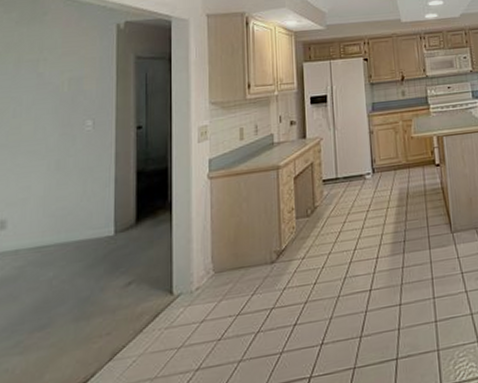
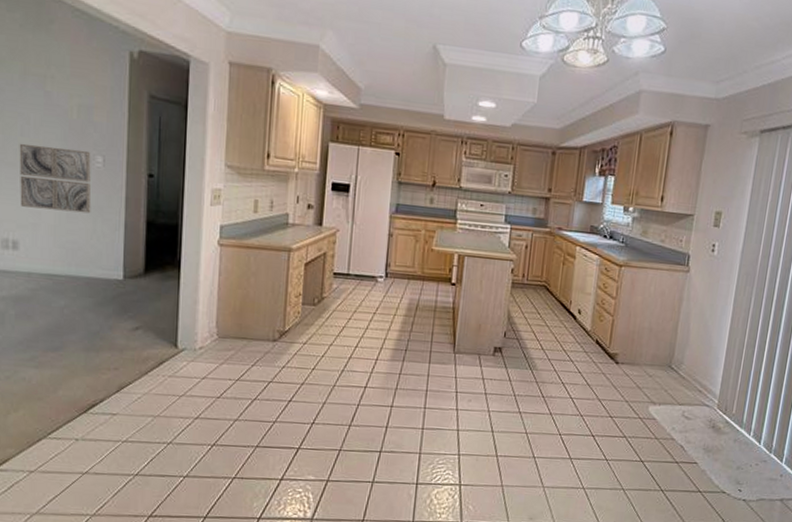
wall art: none [9,117,82,185] -> present [19,143,92,214]

